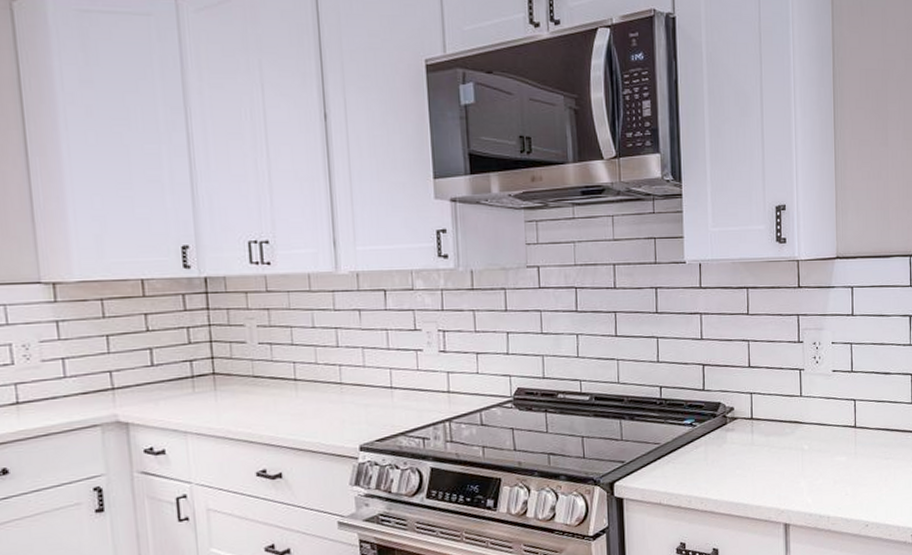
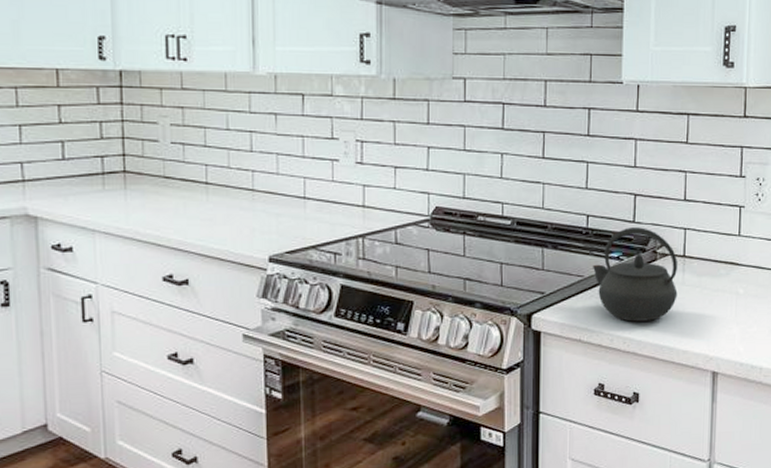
kettle: none [667,394,748,483] -> present [592,227,678,322]

